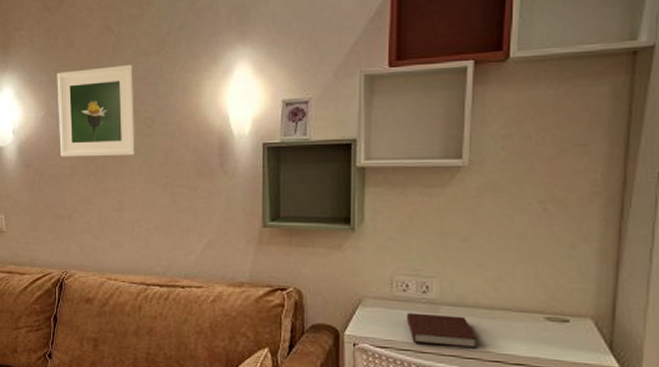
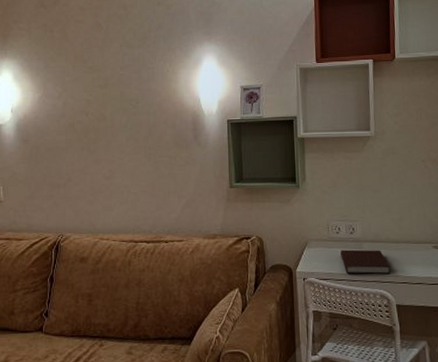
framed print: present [57,64,136,157] -> none [53,55,124,133]

